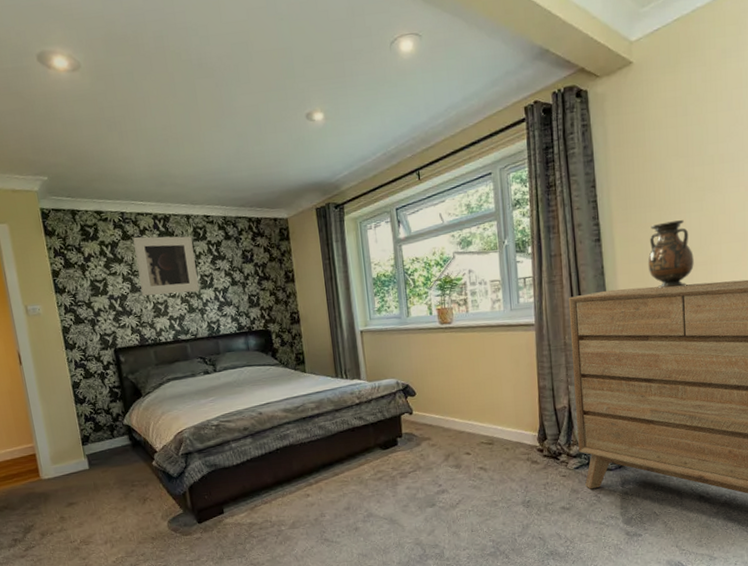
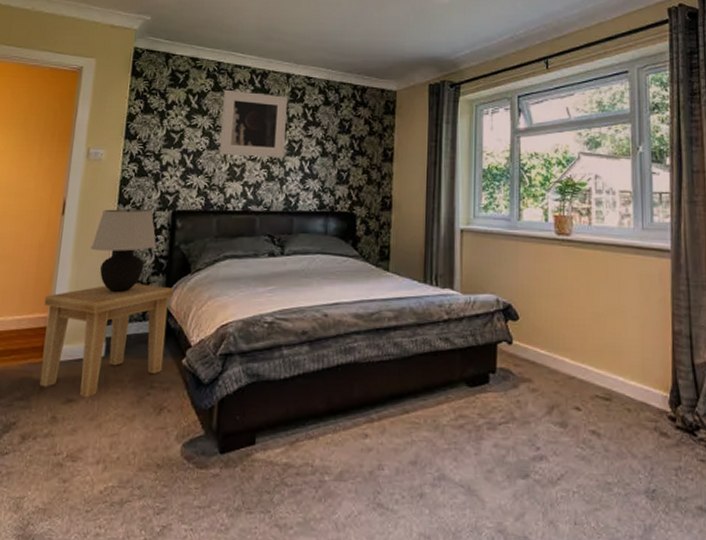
side table: none [26,409,138,500] -> present [39,284,174,397]
table lamp: none [53,350,108,421] -> present [91,209,156,293]

